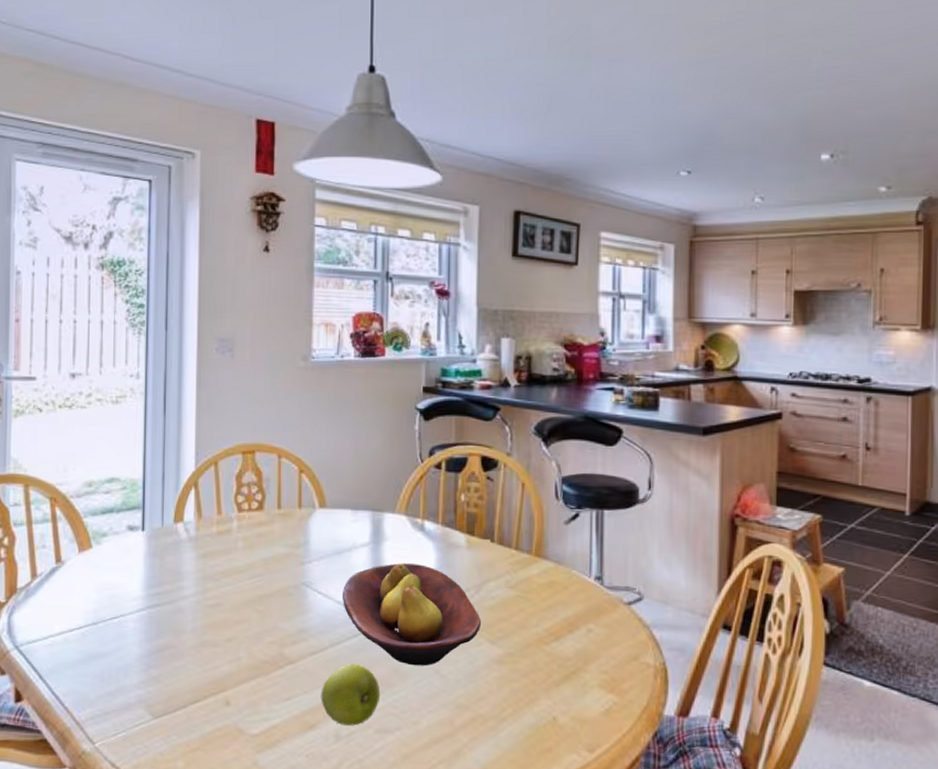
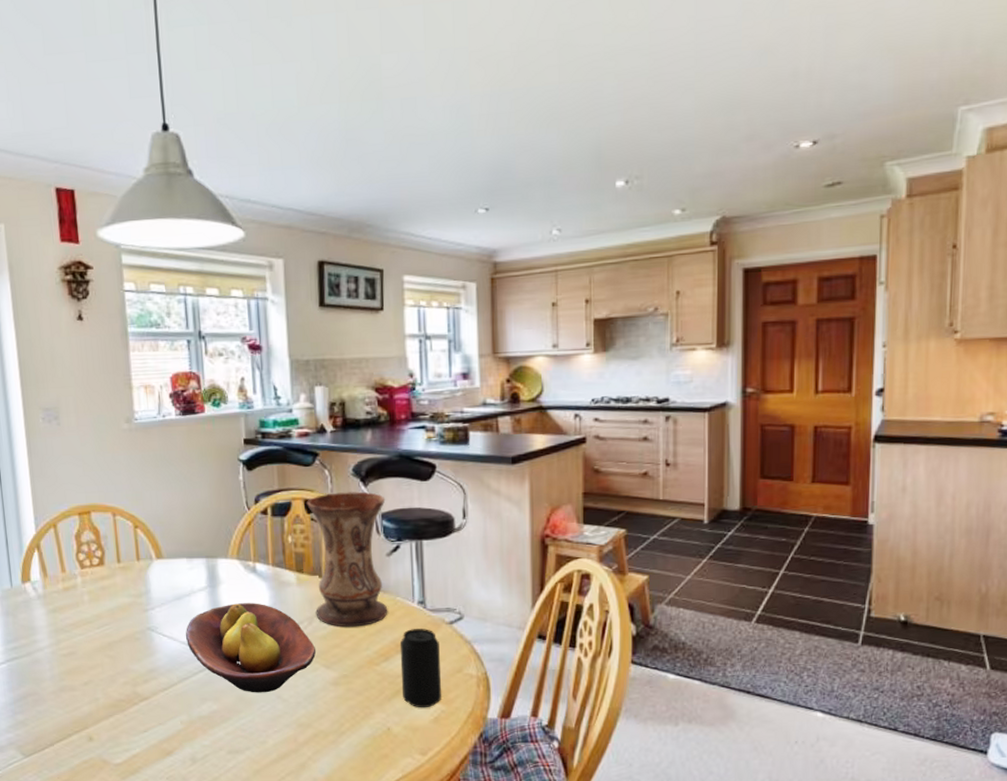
apple: present [321,663,381,726] -> none [174,695,229,749]
vase: none [484,451,567,600] -> present [307,491,388,627]
beverage can: none [572,607,615,698] -> present [399,629,441,708]

